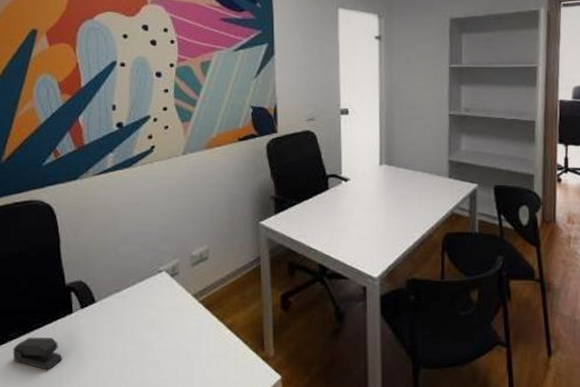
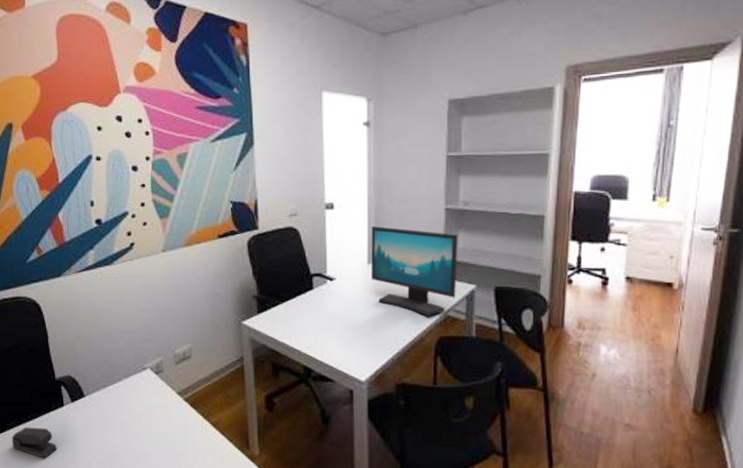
computer monitor: none [382,130,461,213] -> present [371,226,458,316]

